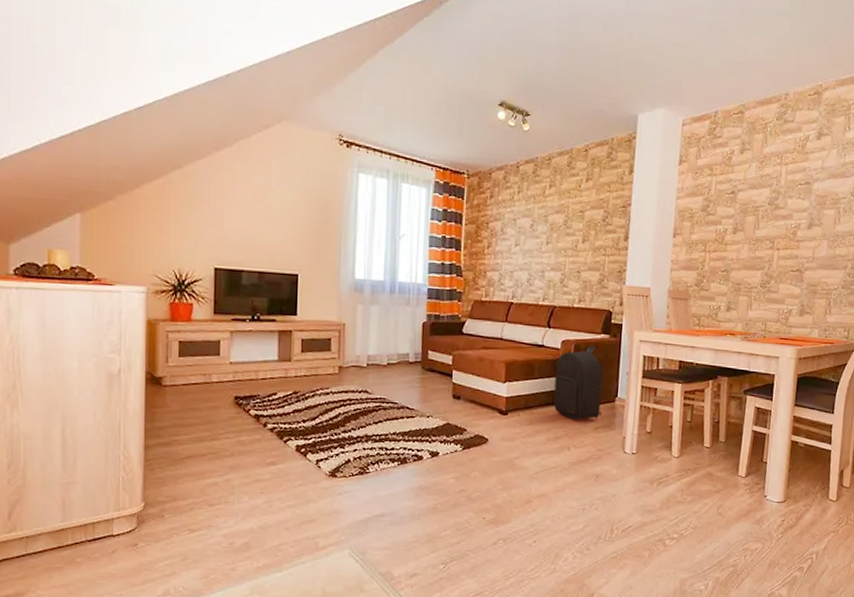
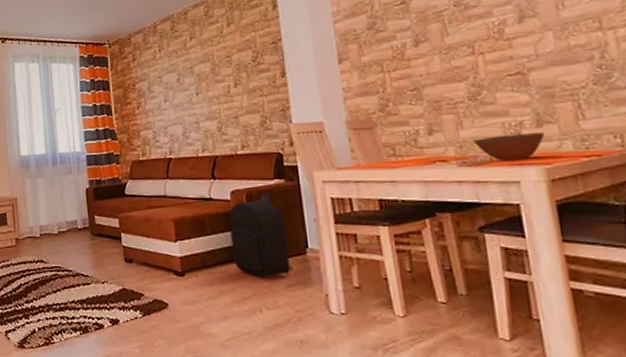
bowl: none [756,318,803,341] -> present [473,133,545,162]

